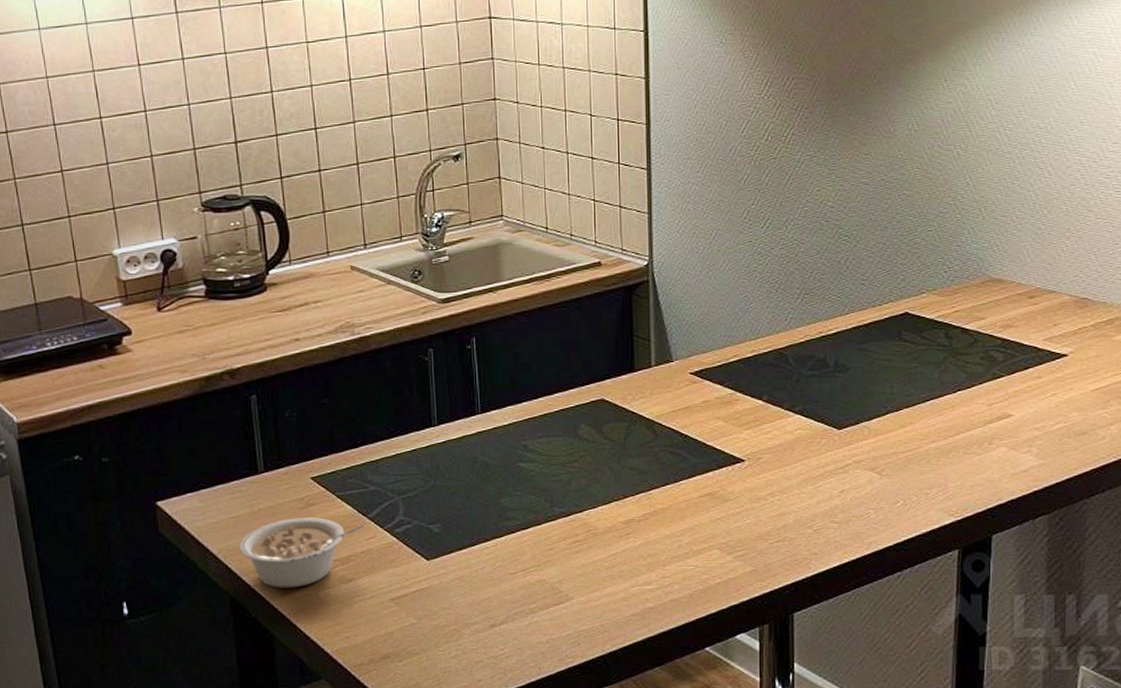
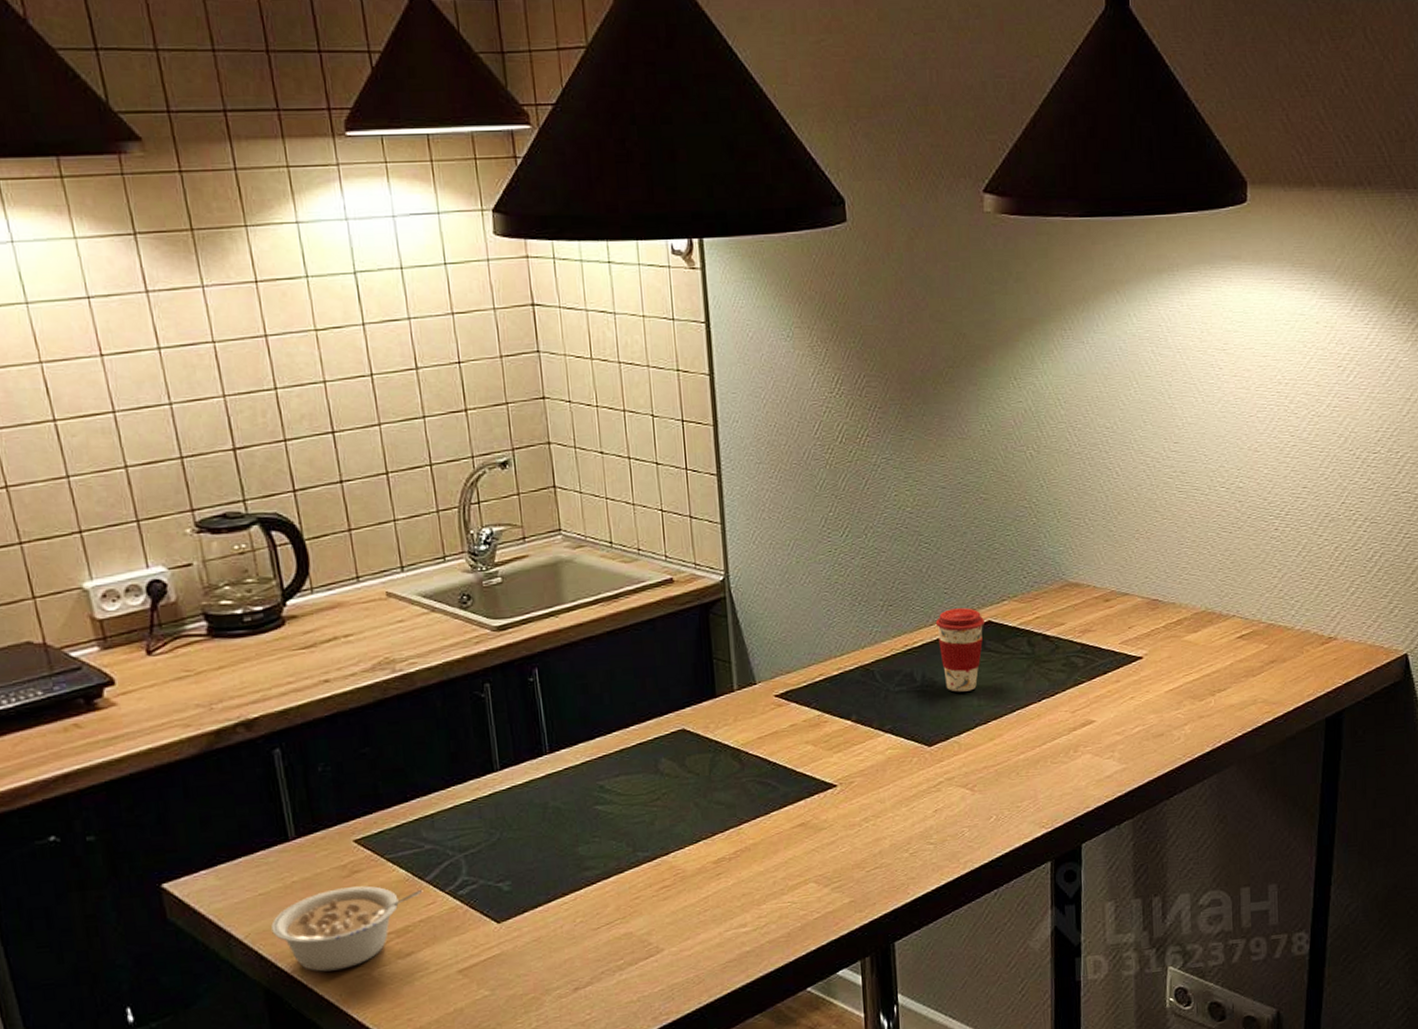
coffee cup: none [851,299,901,379] -> present [935,608,984,692]

